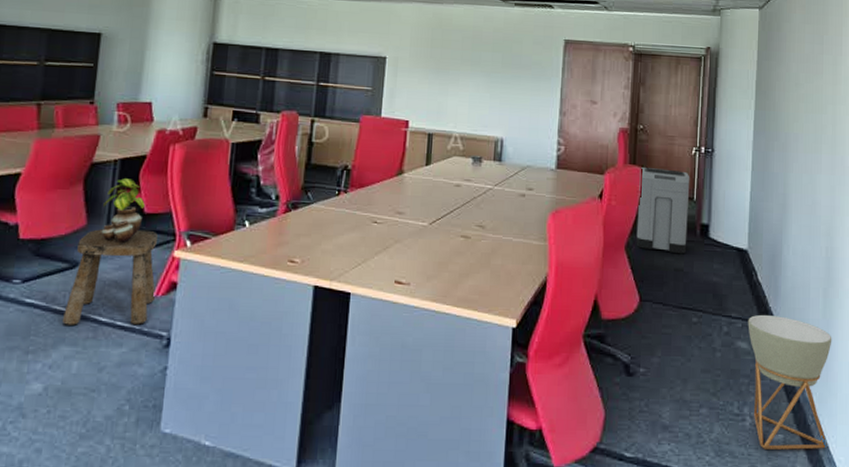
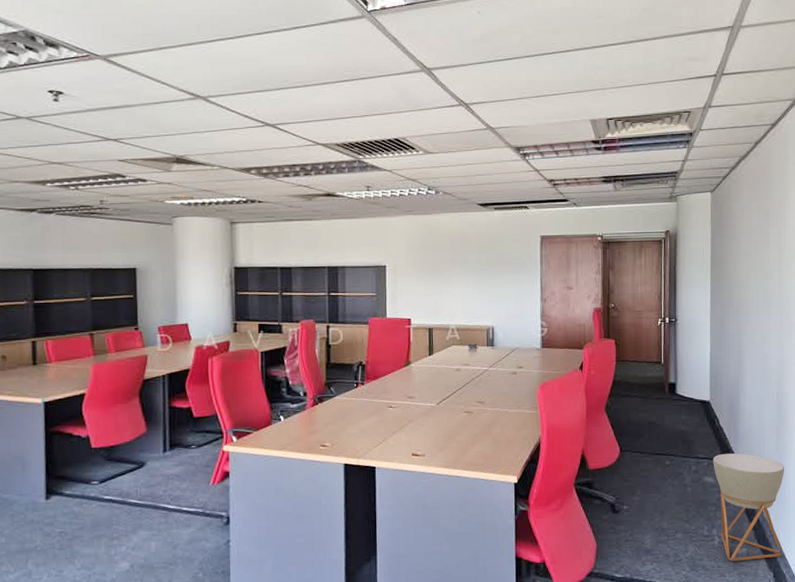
stool: present [62,229,158,325] -> none [137,431,213,514]
potted plant: present [101,178,145,243] -> none [158,390,193,443]
trash can: present [636,168,690,254] -> none [614,339,658,410]

